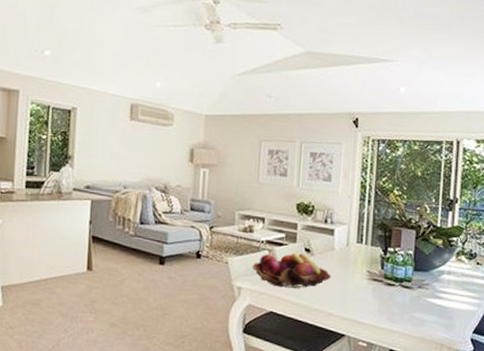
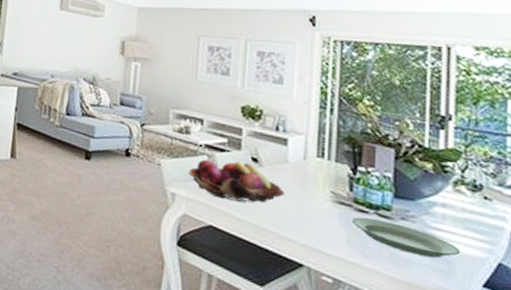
plate: none [382,290,459,315] -> present [351,217,461,258]

